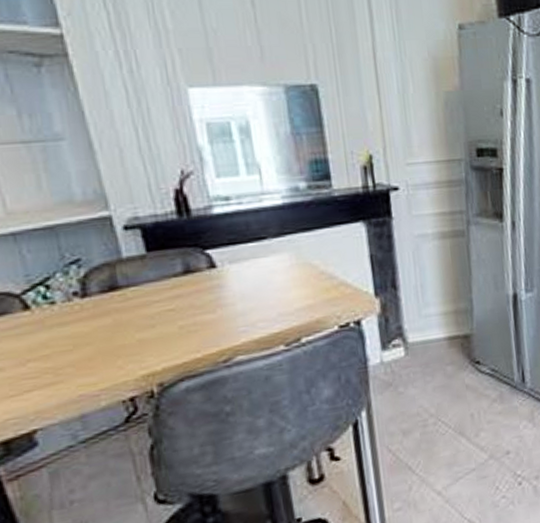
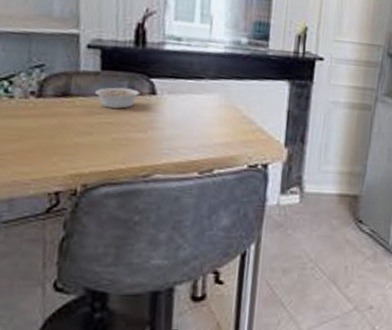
legume: none [145,266,198,294] -> present [94,87,140,109]

